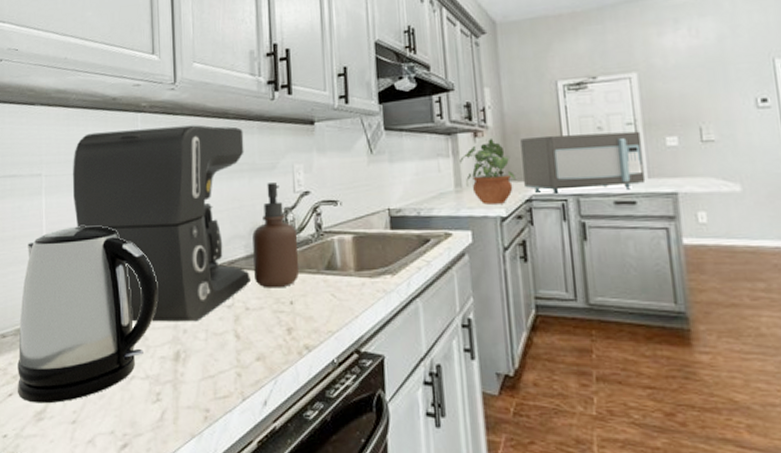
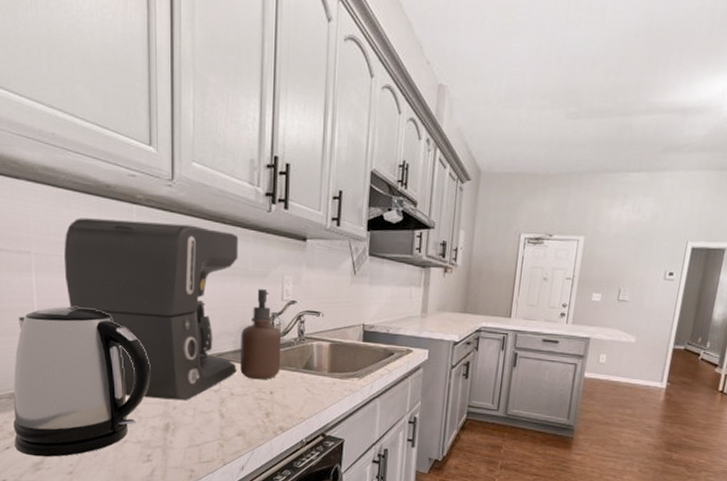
potted plant: present [460,139,516,205] -> none [429,276,472,331]
microwave: present [520,131,646,195] -> none [477,279,575,330]

